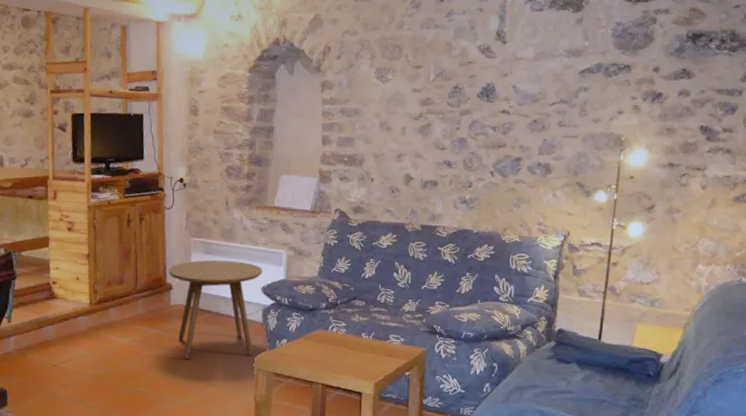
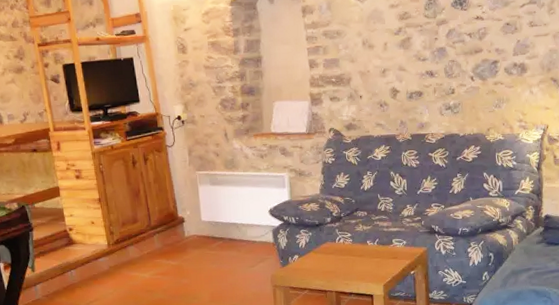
side table: present [168,259,263,360] -> none [178,188,268,285]

